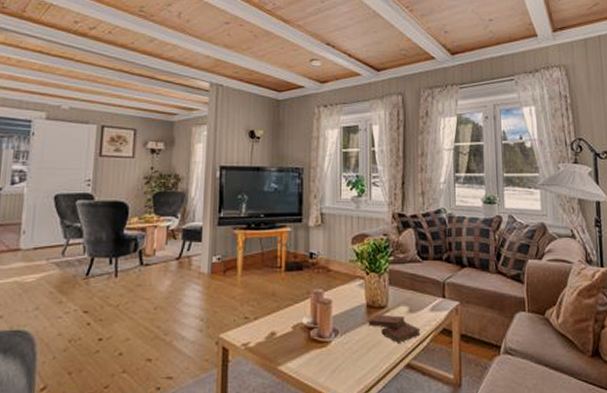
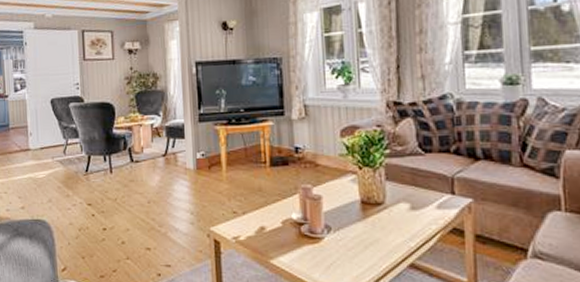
book: present [368,314,421,343] -> none [363,211,426,242]

